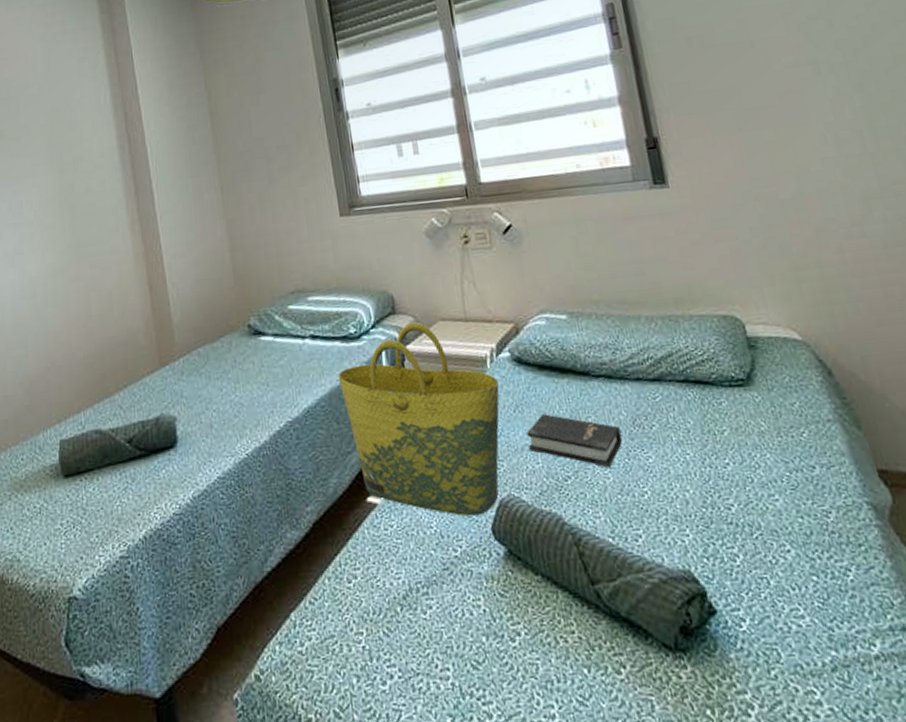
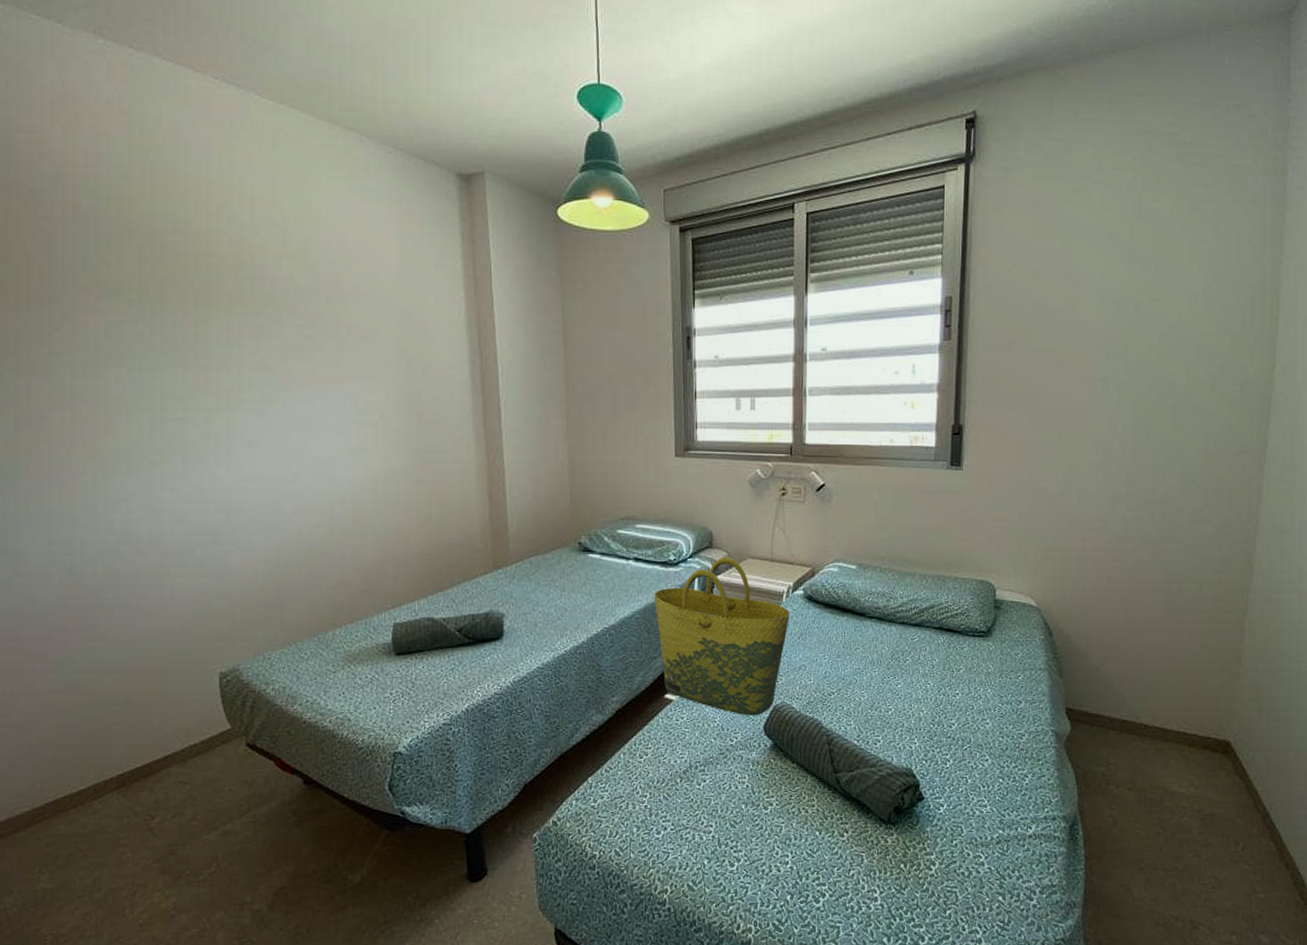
hardback book: present [526,414,622,468] -> none [805,643,881,689]

